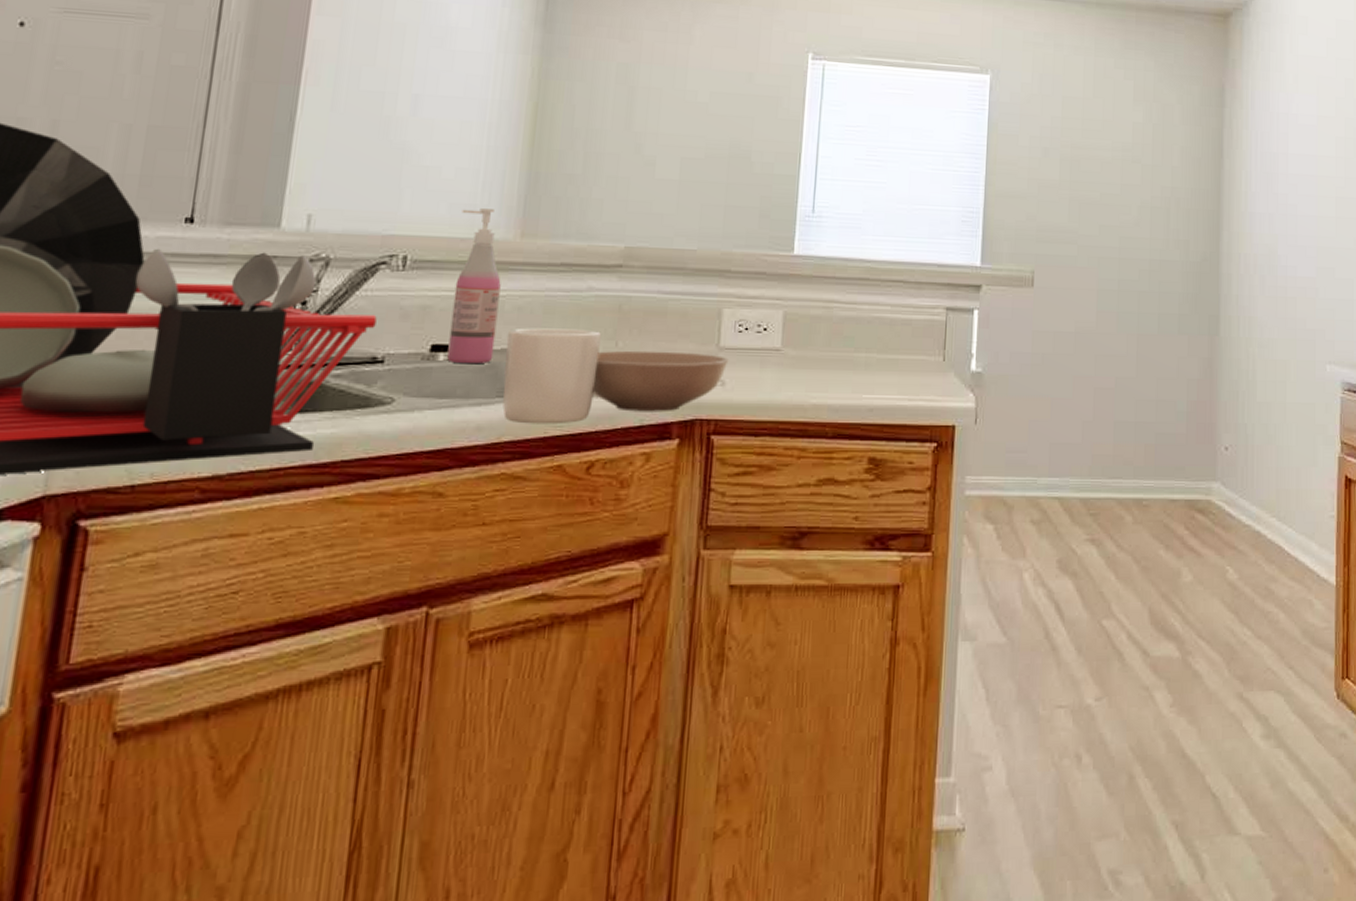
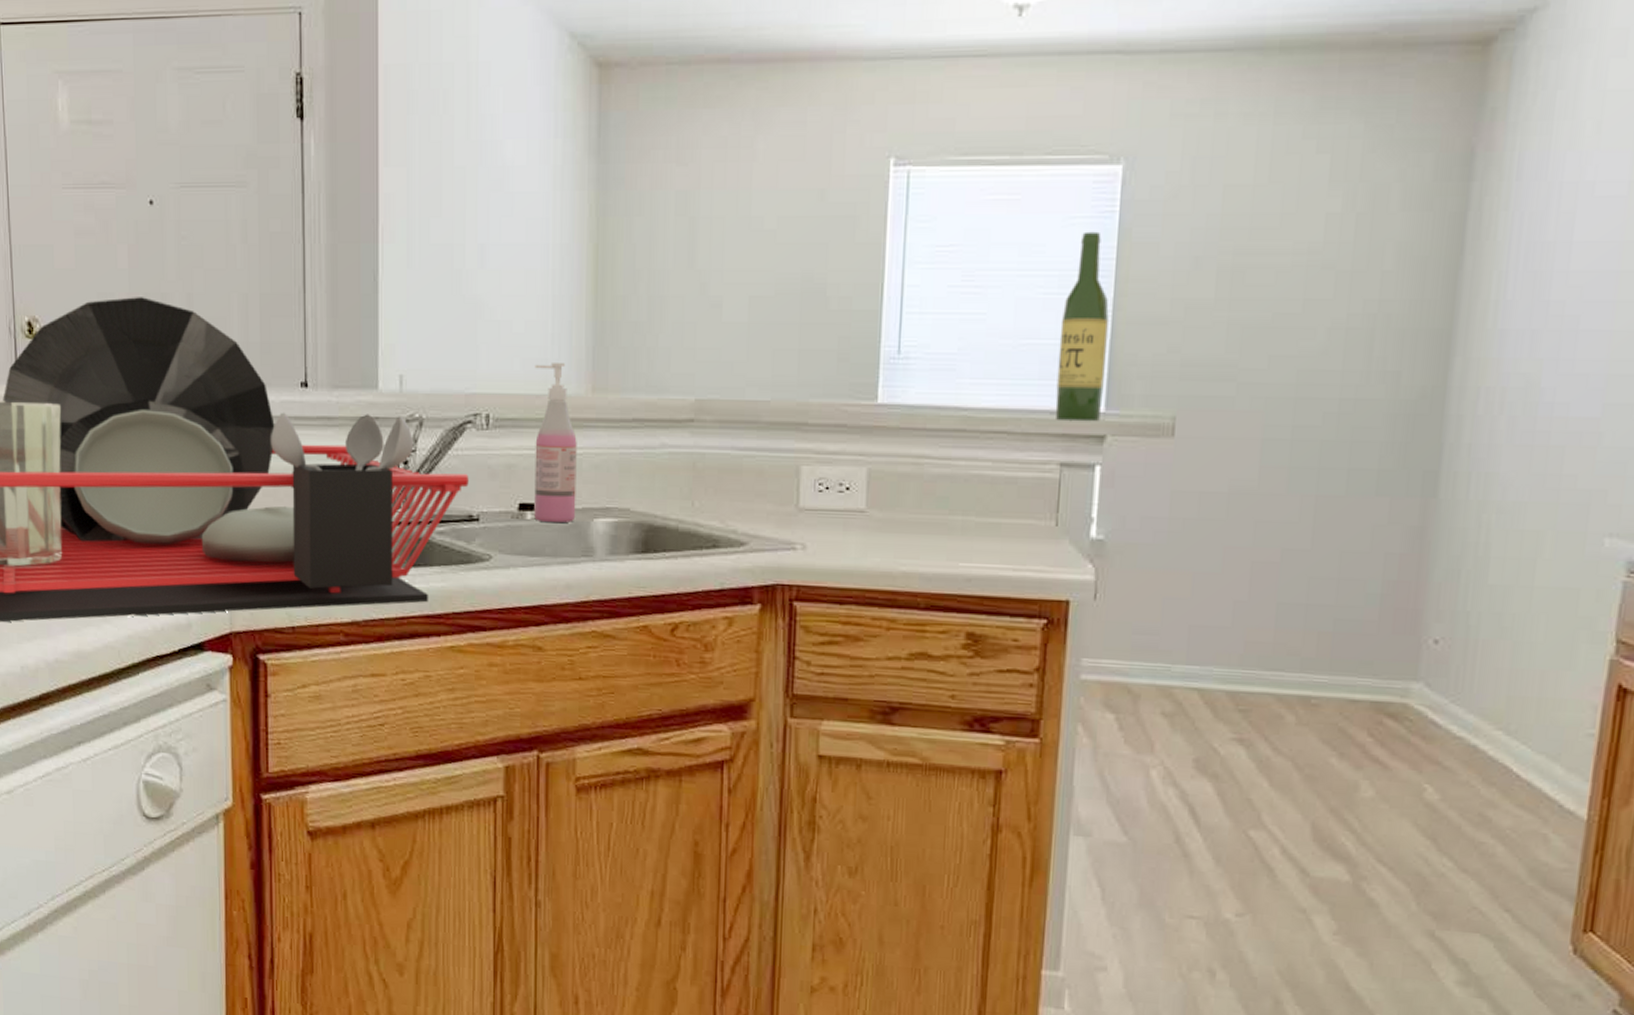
mug: present [502,327,602,425] -> none [586,486,678,585]
bowl: present [592,350,729,412] -> none [672,510,809,576]
wine bottle: none [941,123,982,274] -> present [1055,231,1109,422]

